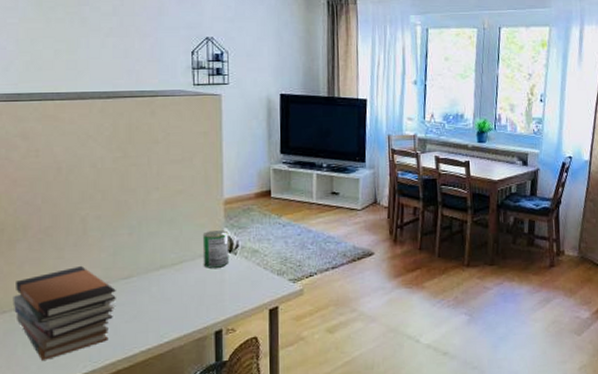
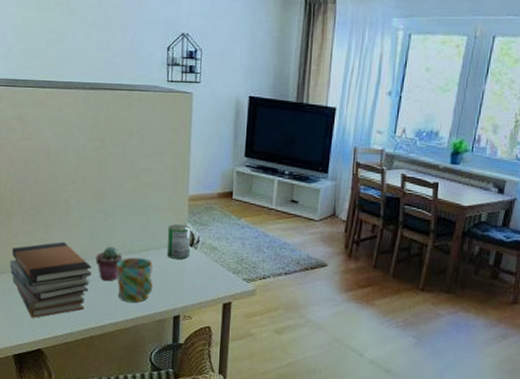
potted succulent: none [120,264,153,304] -> present [95,247,123,282]
mug: none [145,272,189,324] -> present [116,257,153,303]

